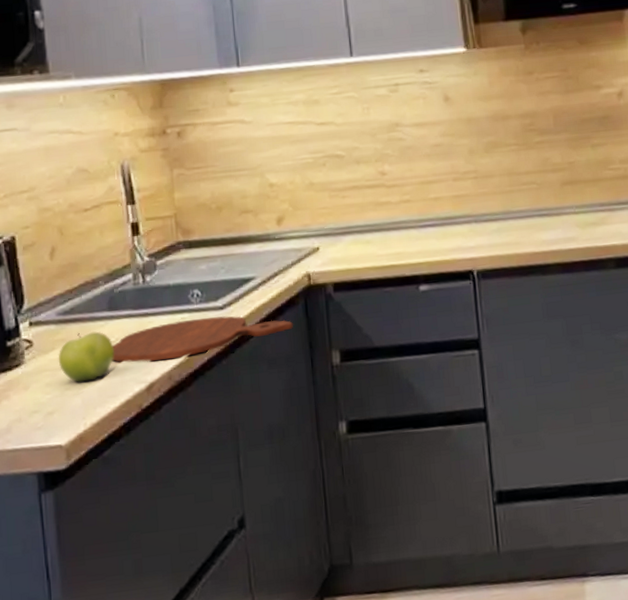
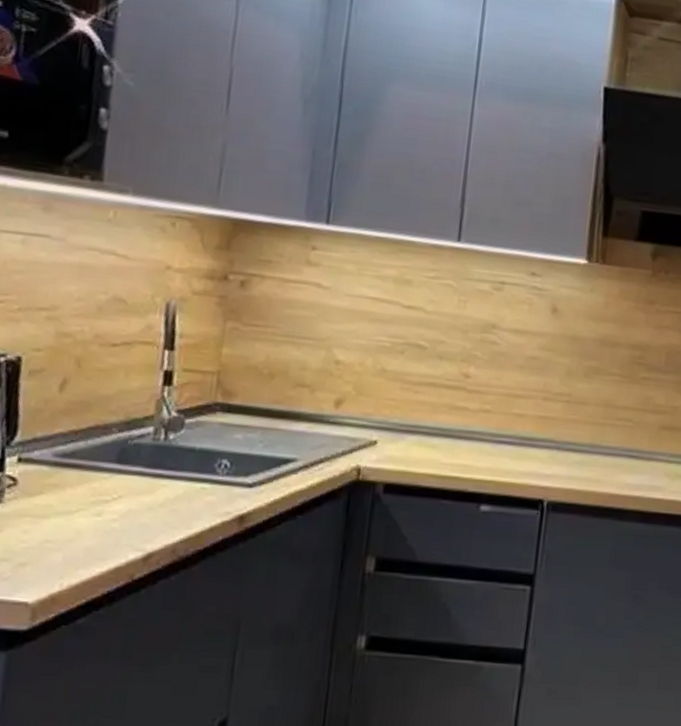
fruit: present [58,331,115,383] -> none [44,480,115,538]
cutting board: present [112,315,293,363] -> none [109,490,329,532]

